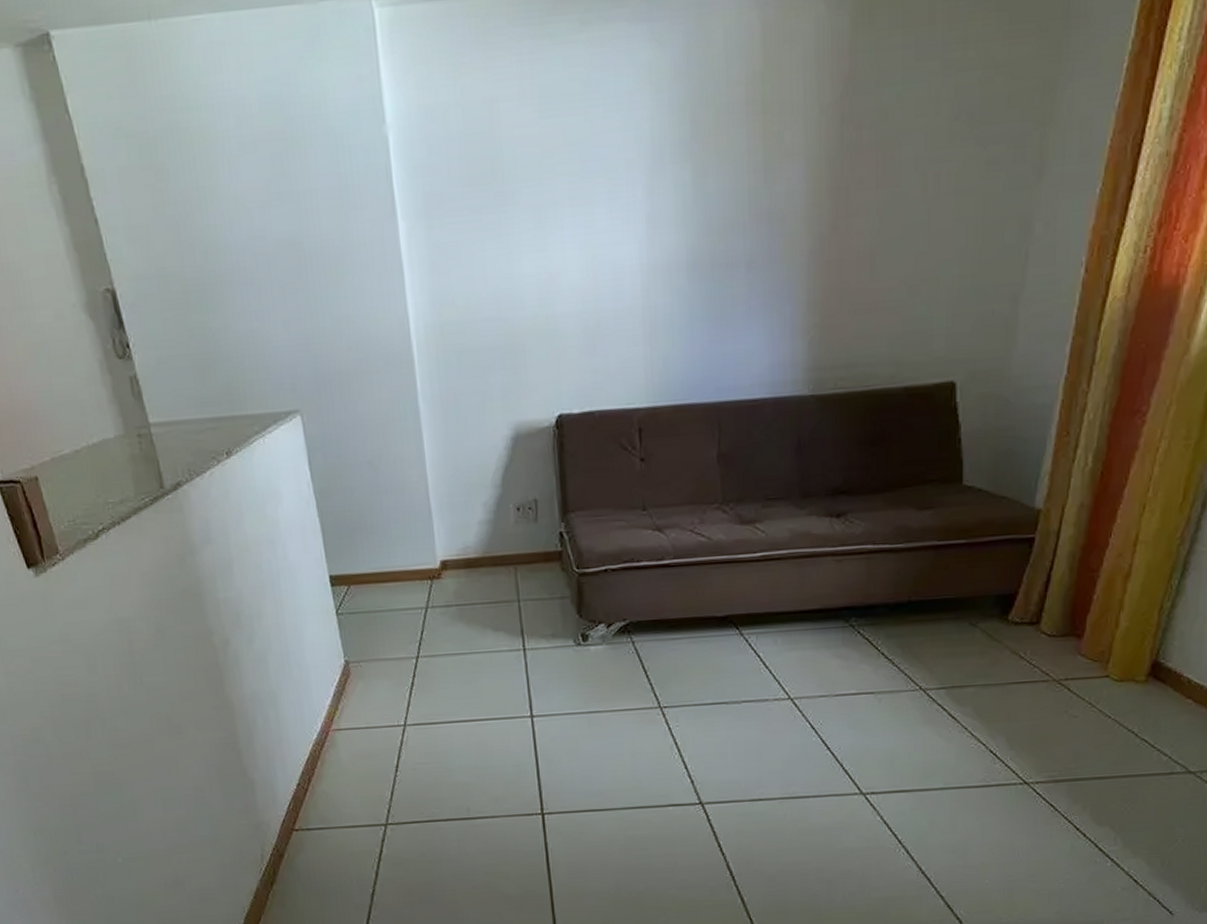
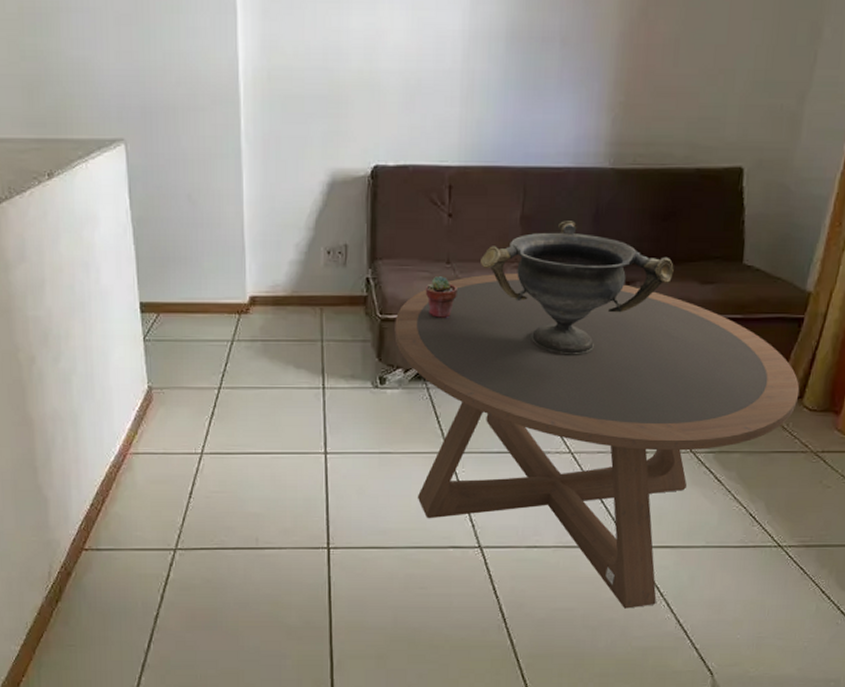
coffee table: none [593,514,1036,859] -> present [394,272,800,609]
potted succulent: none [622,524,656,569] -> present [425,276,457,319]
decorative bowl: none [678,454,887,597] -> present [481,221,674,355]

